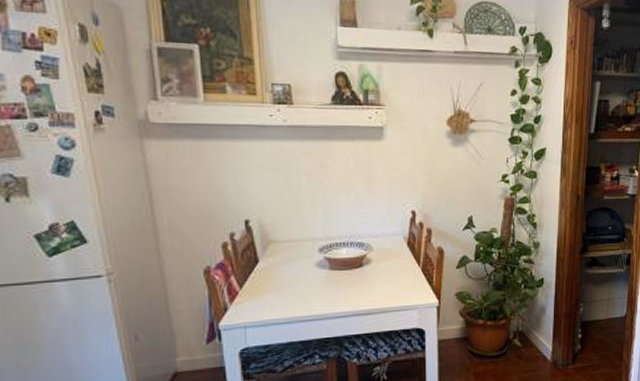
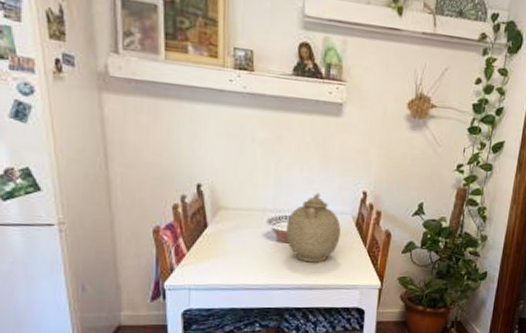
teapot: none [338,217,393,287] -> present [286,193,341,263]

